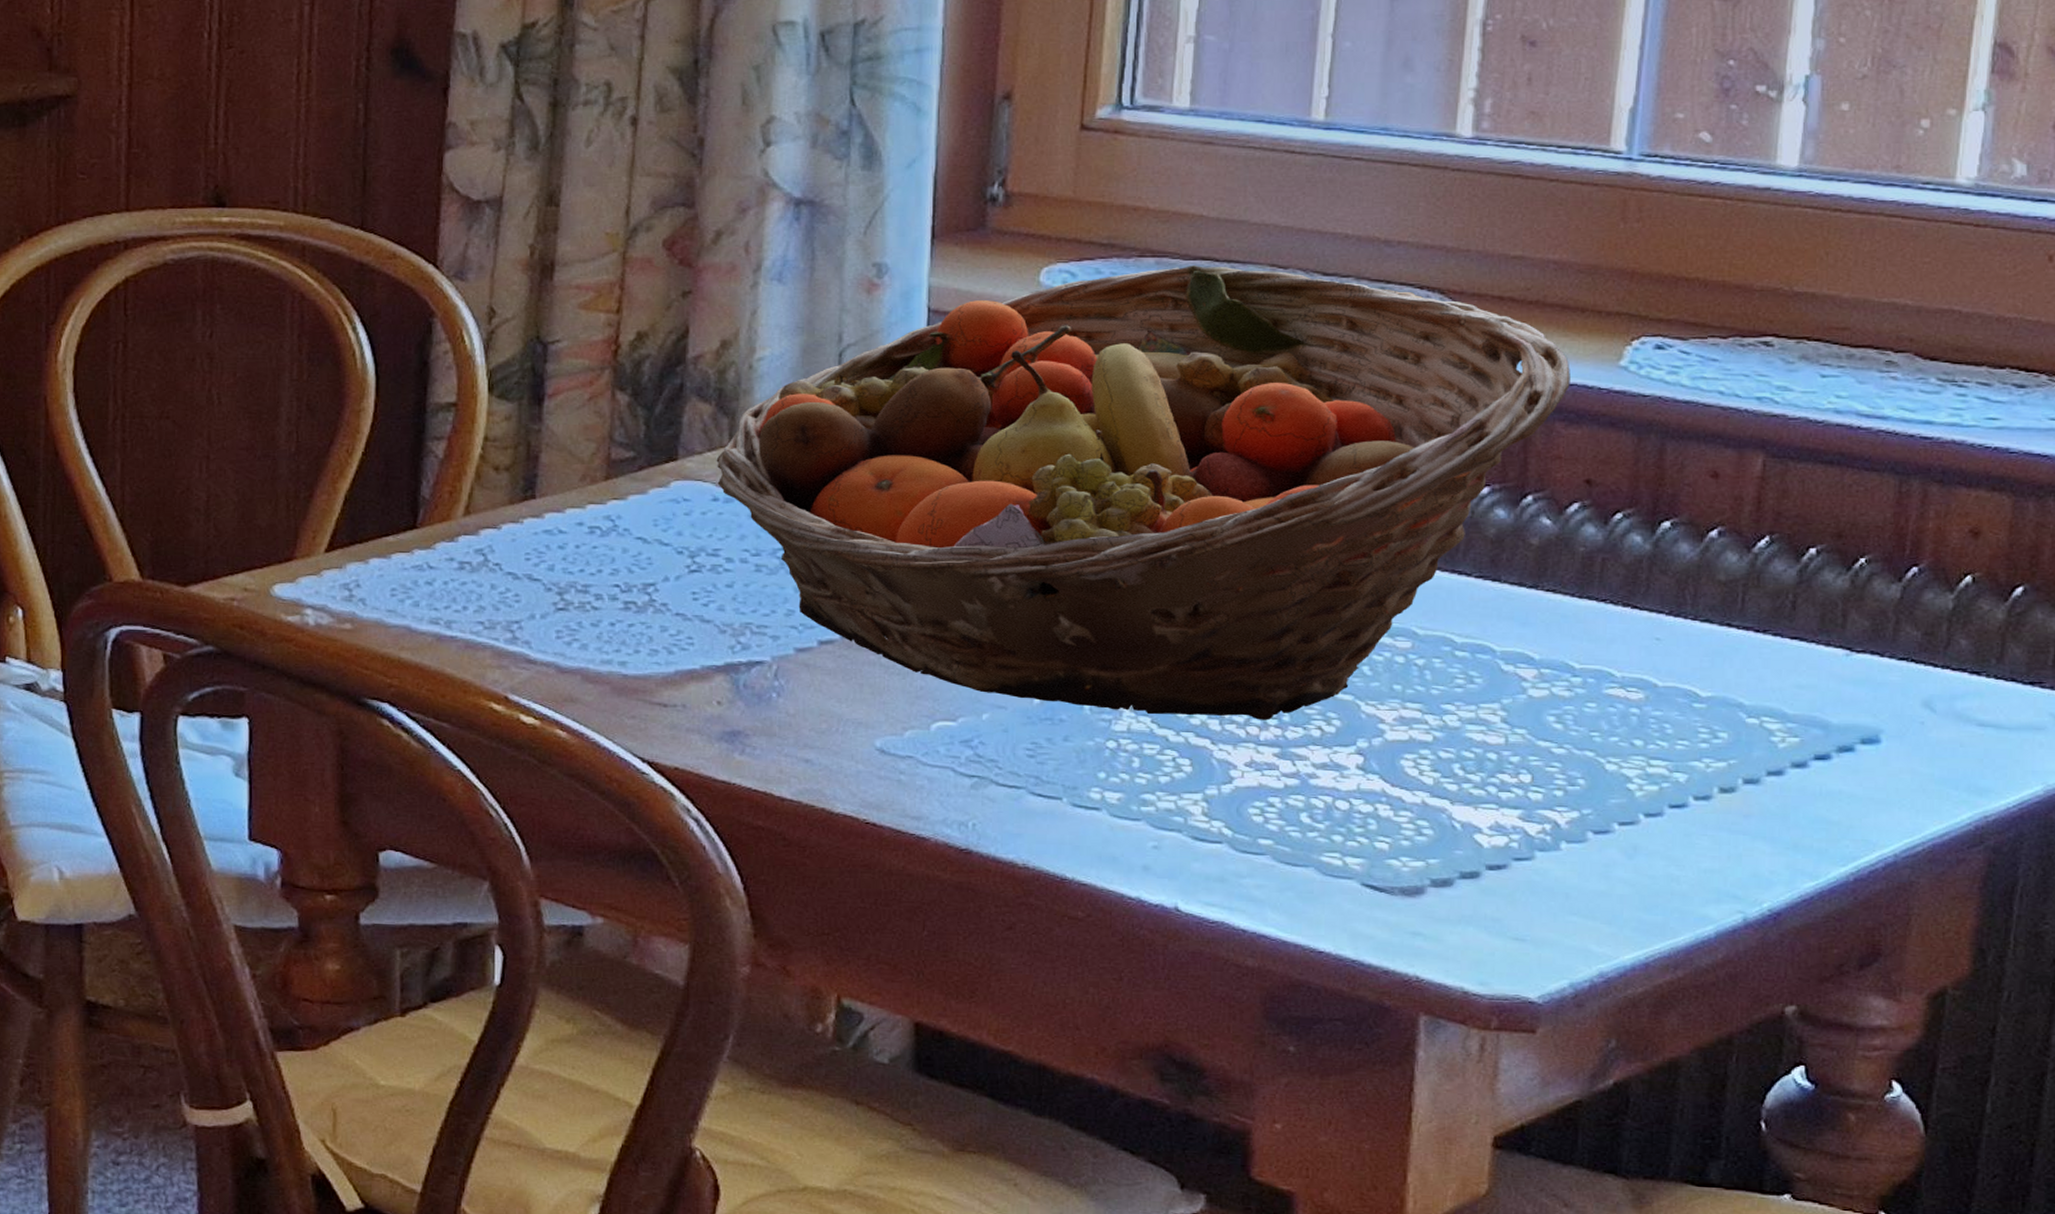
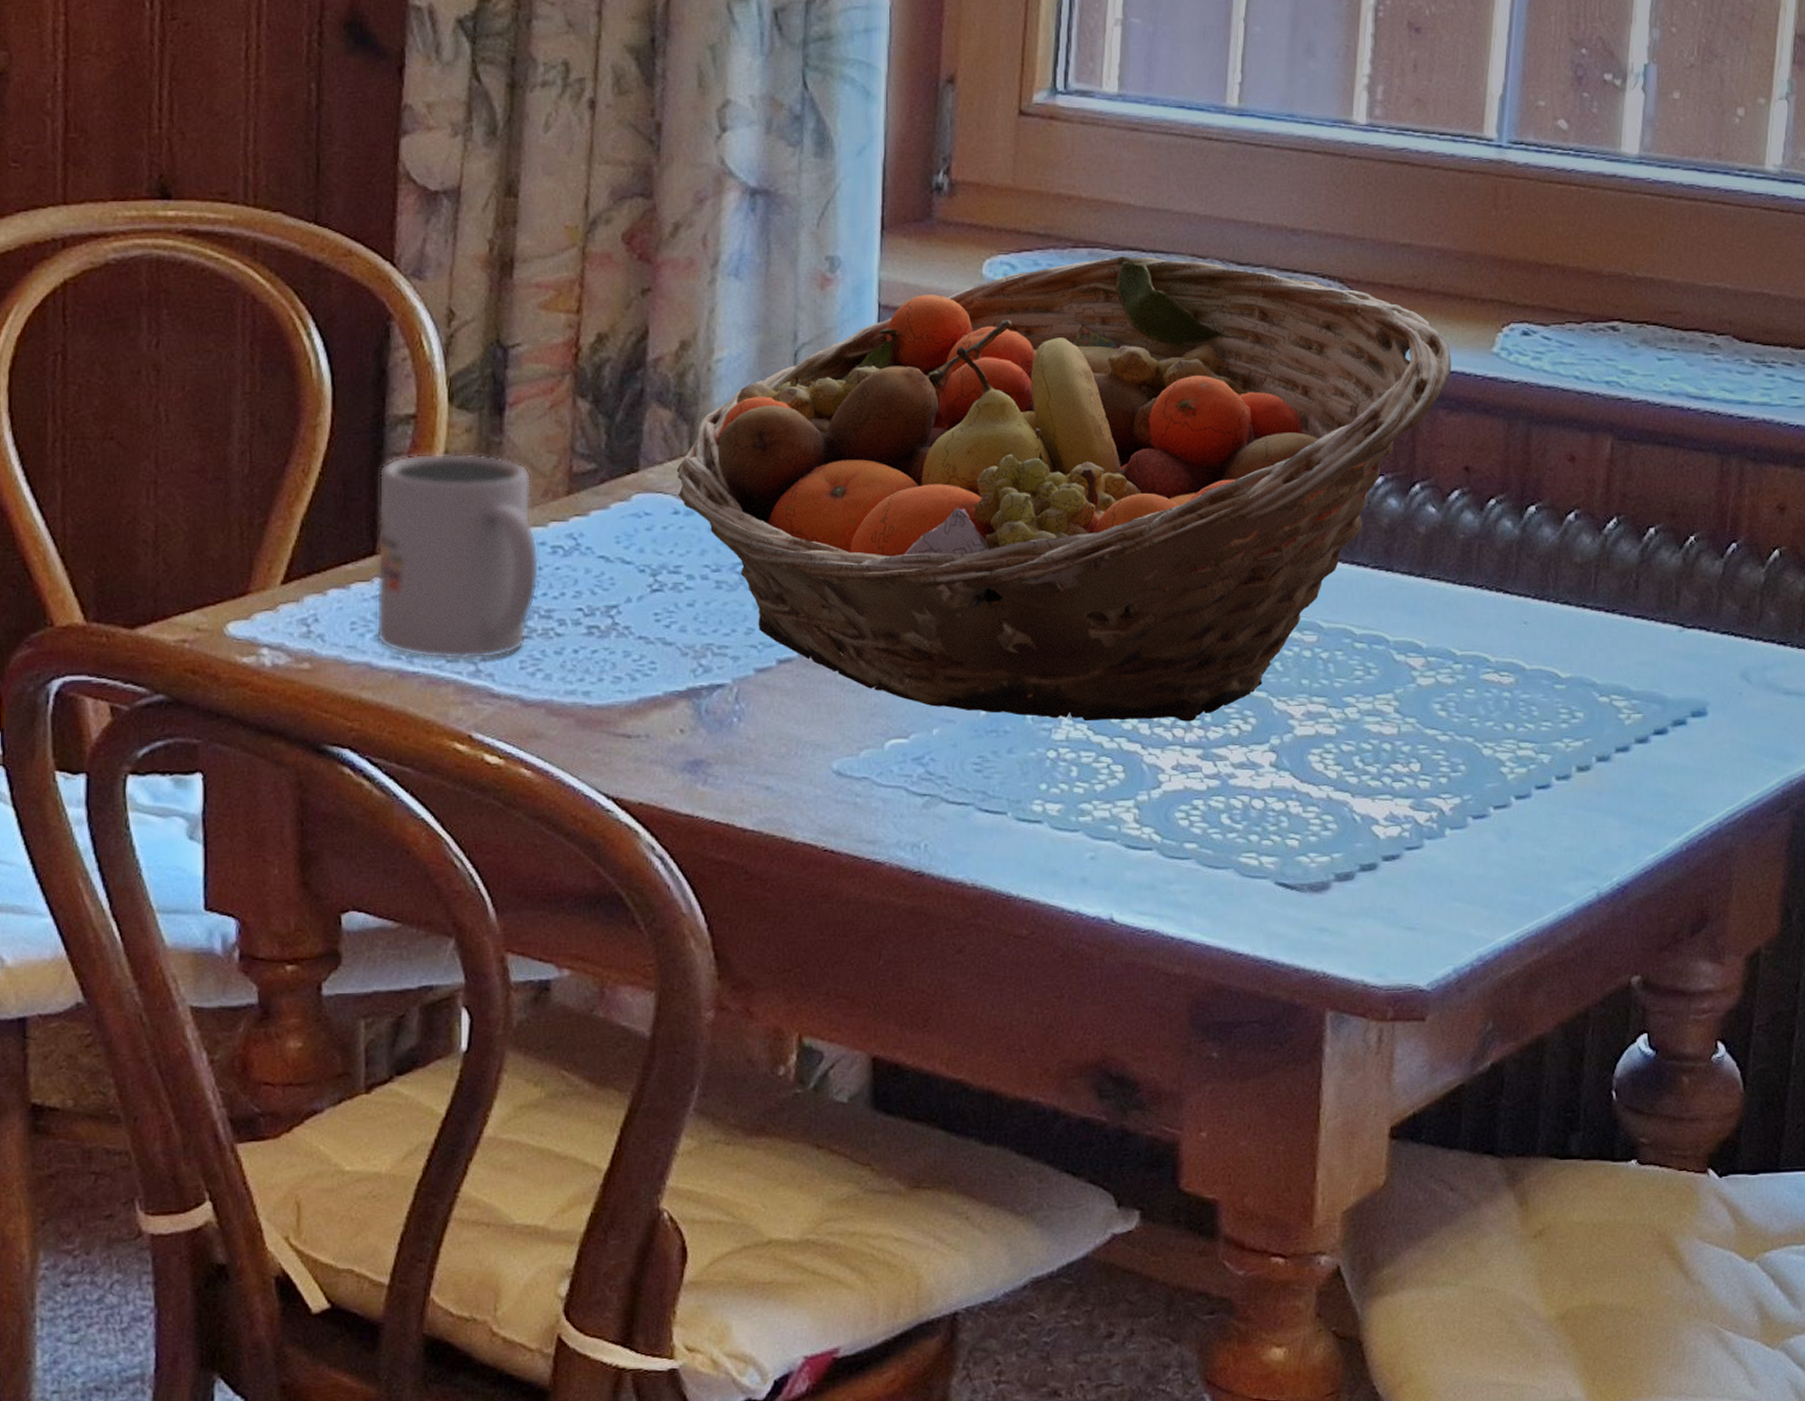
mug: none [415,438,577,628] -> present [376,453,540,661]

